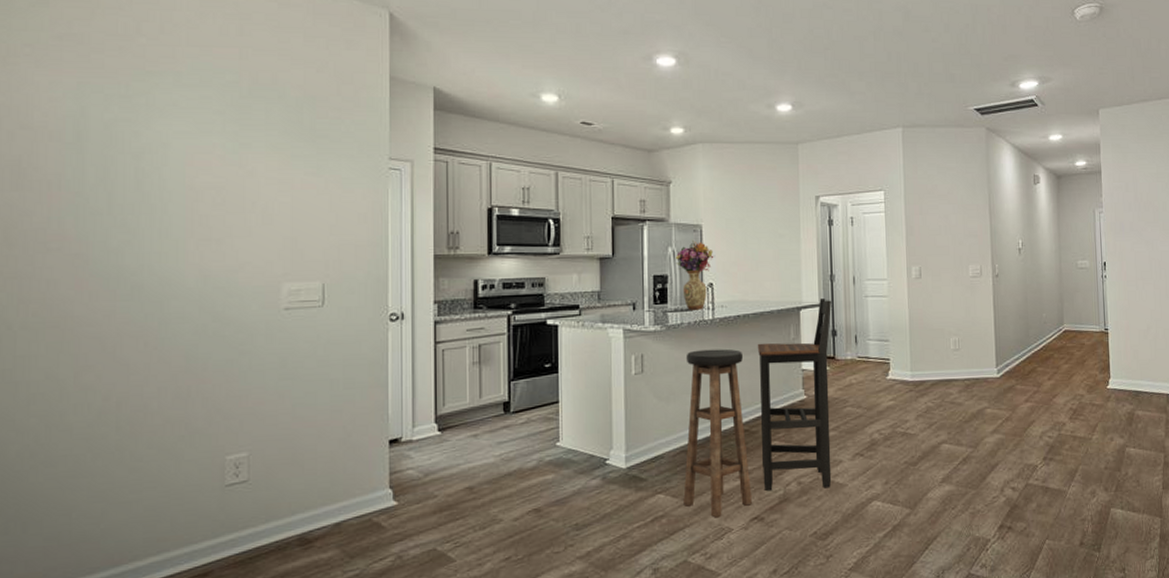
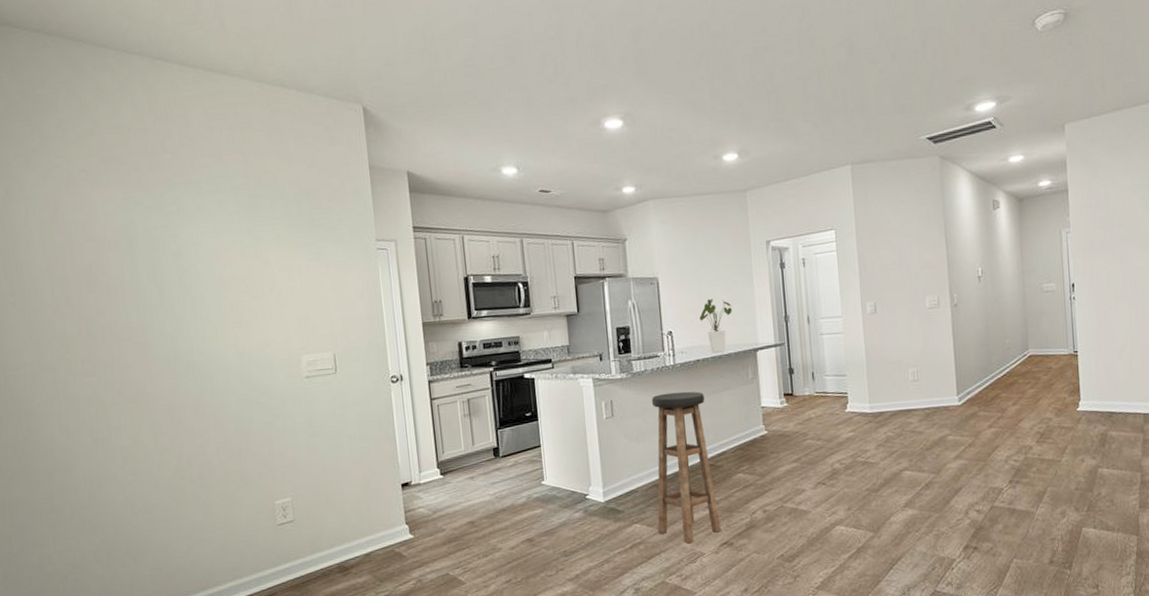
flower arrangement: present [675,239,716,310] -> none [635,291,673,358]
house plant: none [743,251,777,309] -> present [699,298,732,353]
bar stool: present [757,297,832,491] -> none [717,338,796,519]

